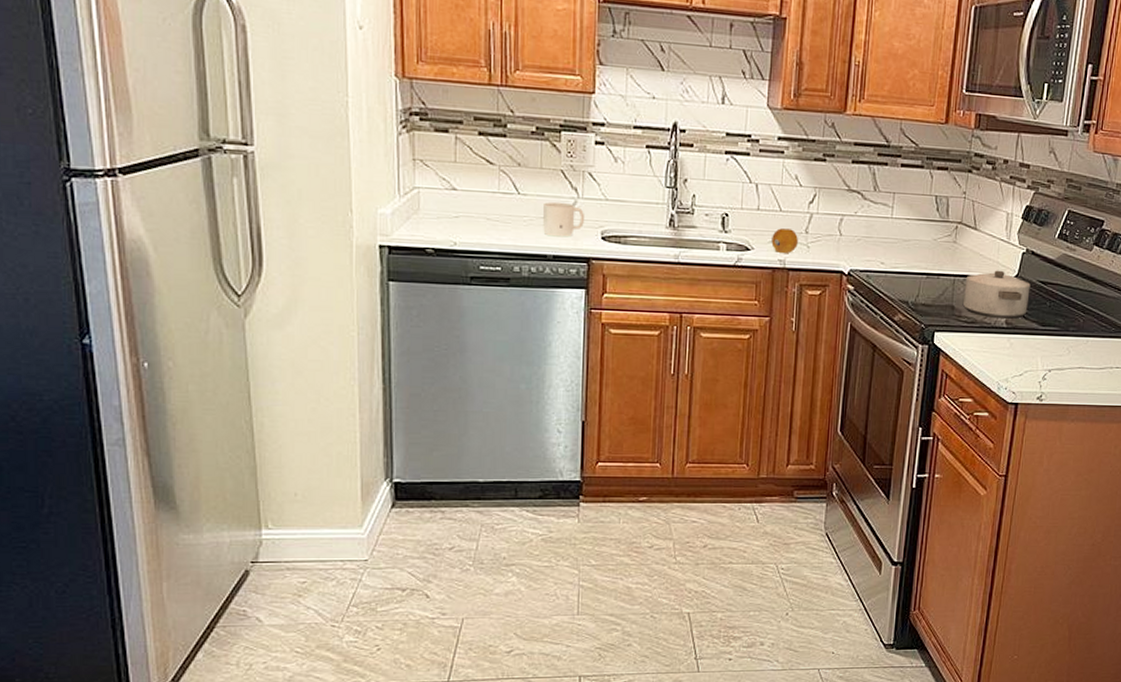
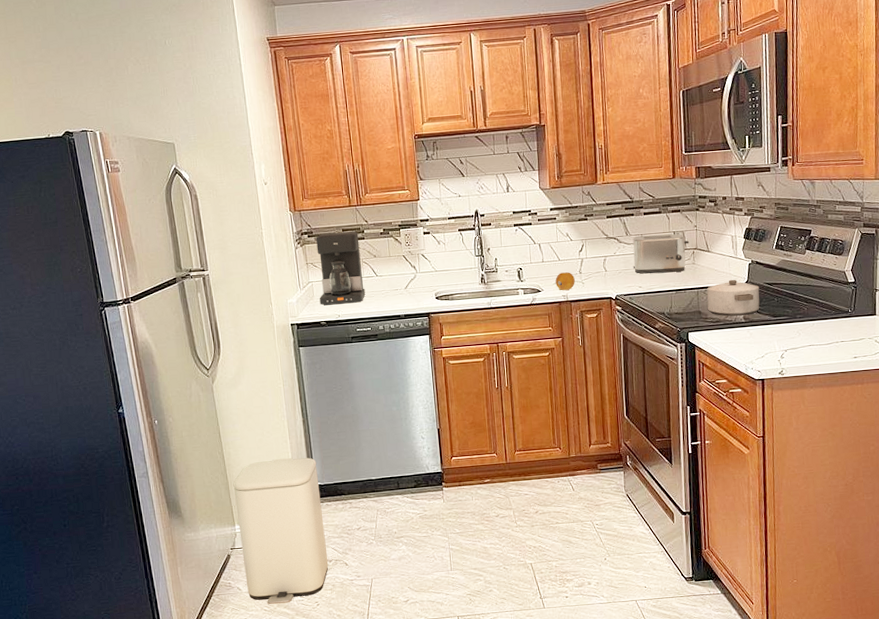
pedal bin: none [264,438,401,645] -> present [233,457,329,605]
coffee maker: none [427,118,499,228] -> present [316,231,366,305]
mug: present [542,202,584,238] -> none [393,277,423,302]
toaster: none [877,194,953,251] -> present [633,234,689,274]

